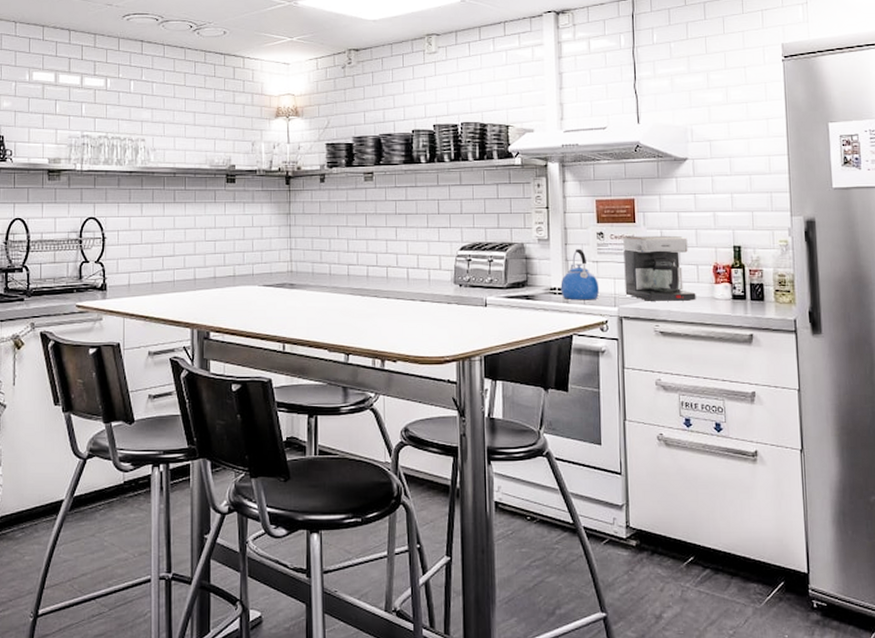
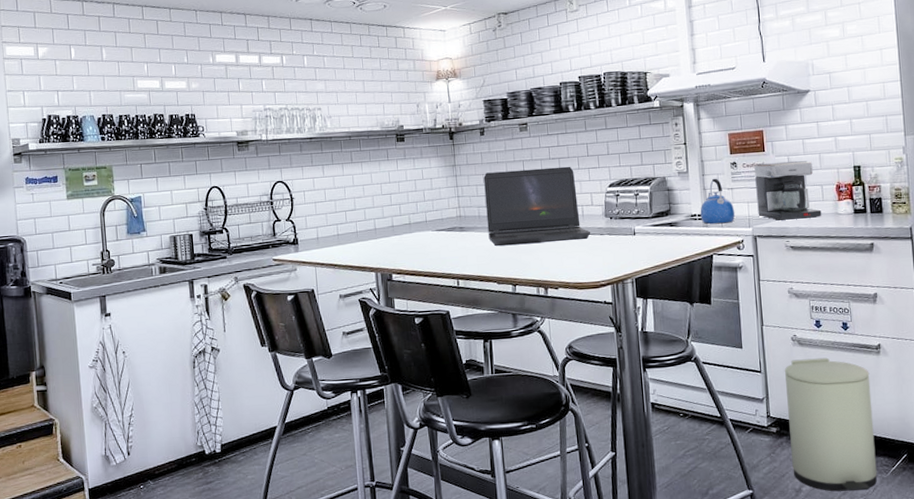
laptop computer: none [321,223,437,308] -> present [483,166,591,246]
pedal bin: none [647,462,750,622] -> present [784,357,877,492]

